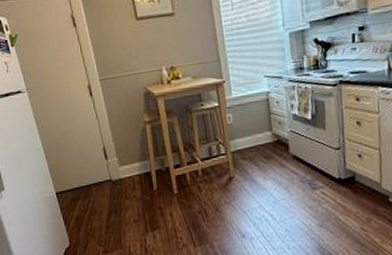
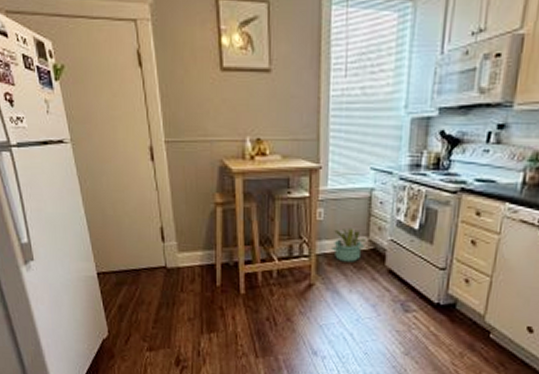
decorative plant: none [243,125,270,155] -> present [332,227,366,262]

